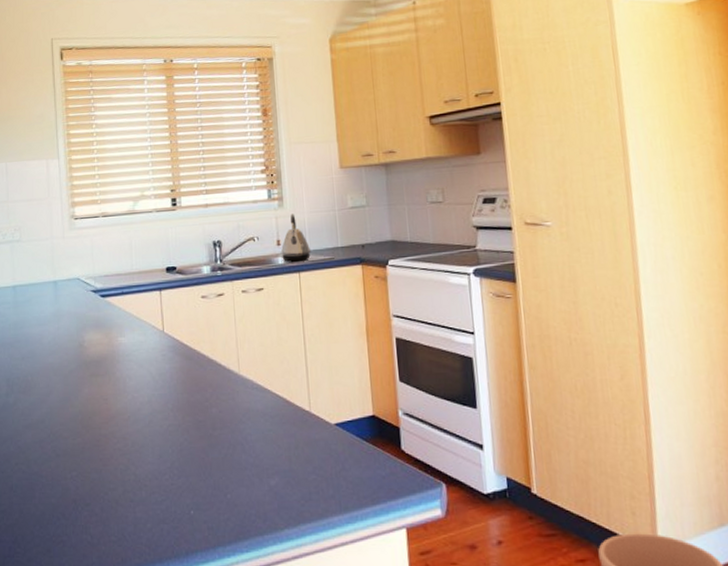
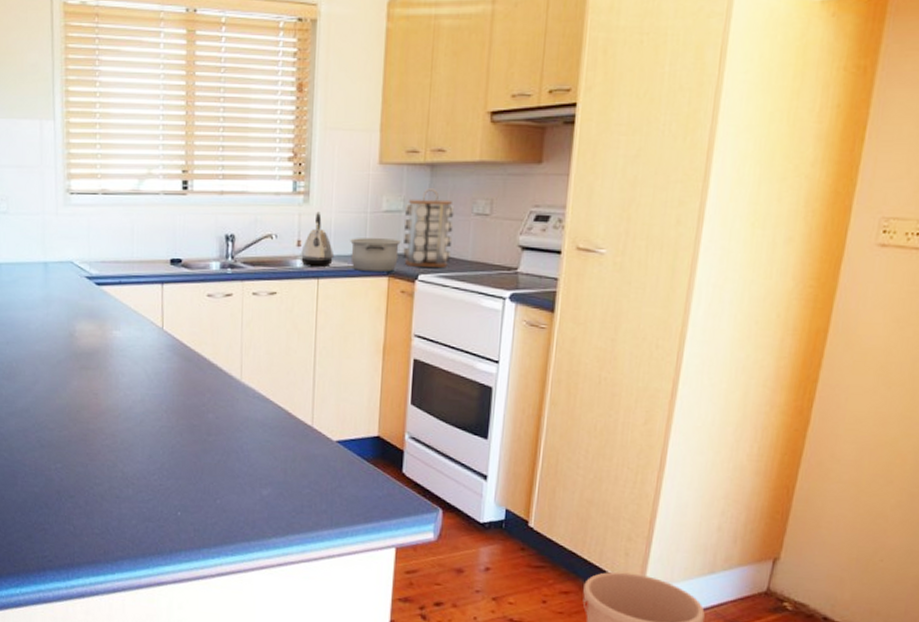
cooking pot: none [323,230,369,262] -> present [350,238,401,273]
spice rack: none [368,184,414,255] -> present [401,188,455,269]

